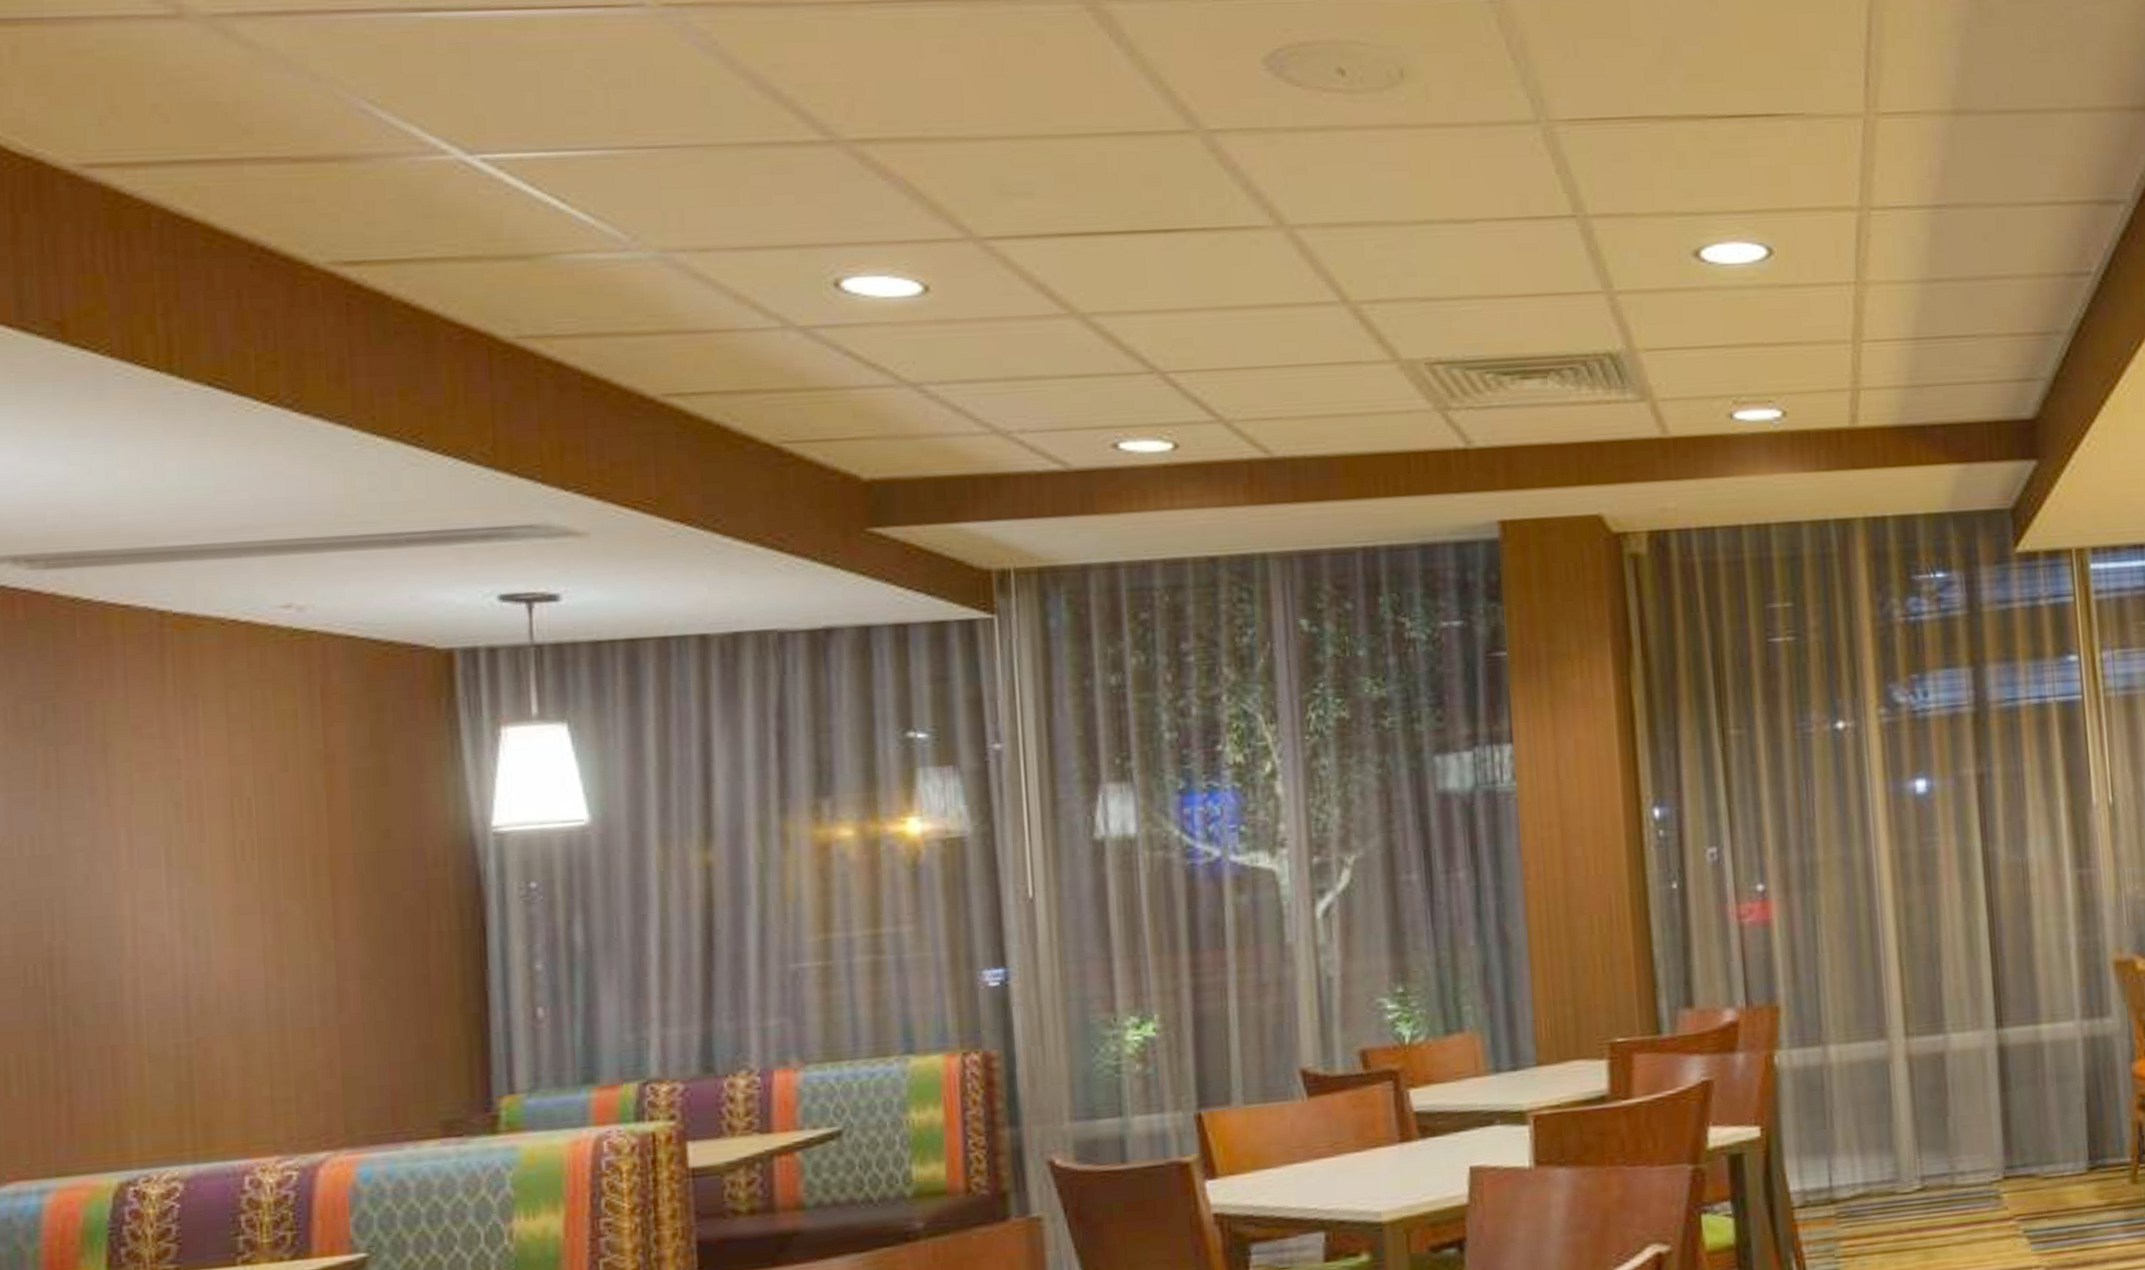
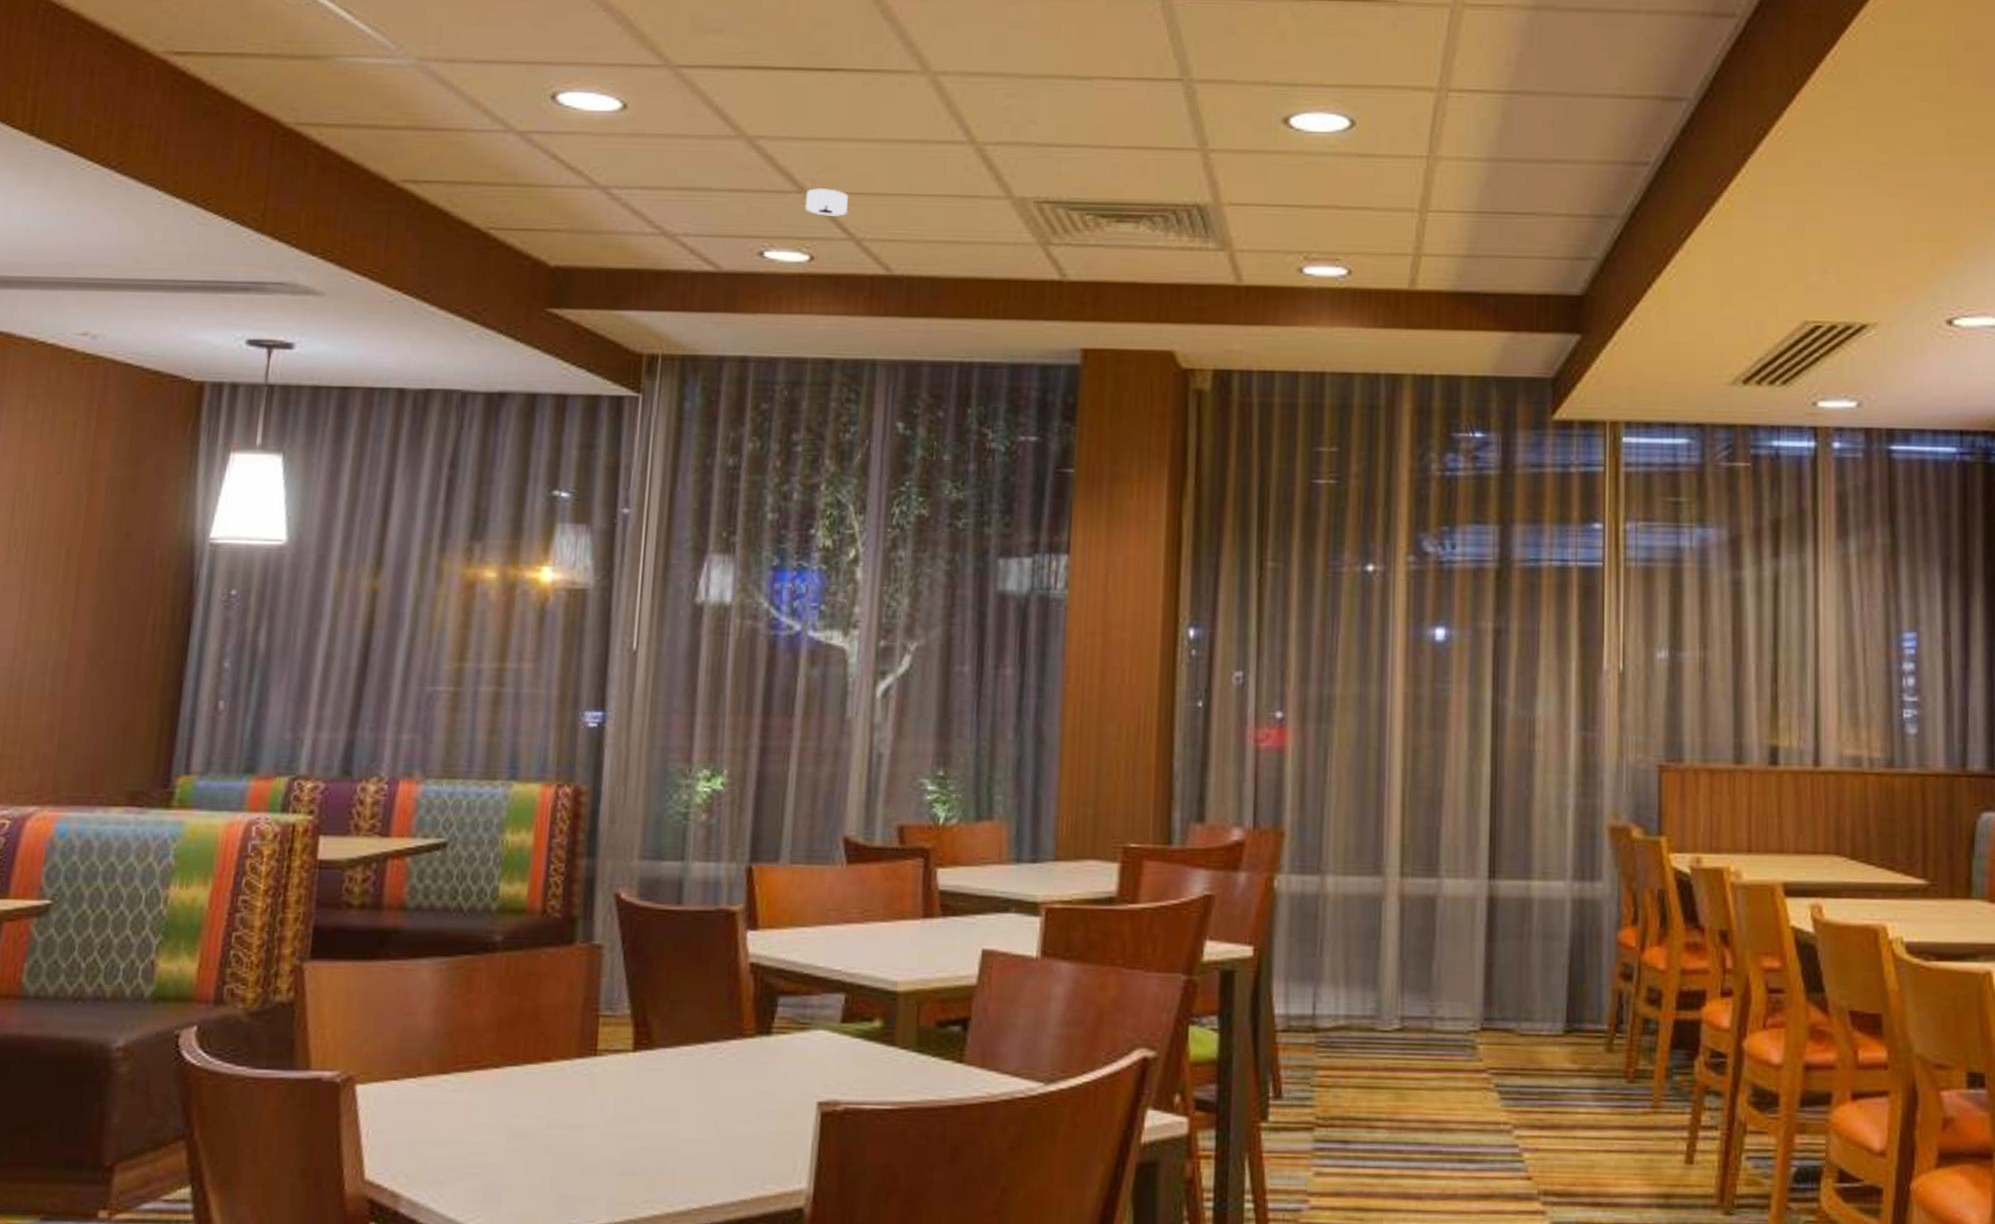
smoke detector: none [1159,366,1211,397] -> present [805,188,849,216]

